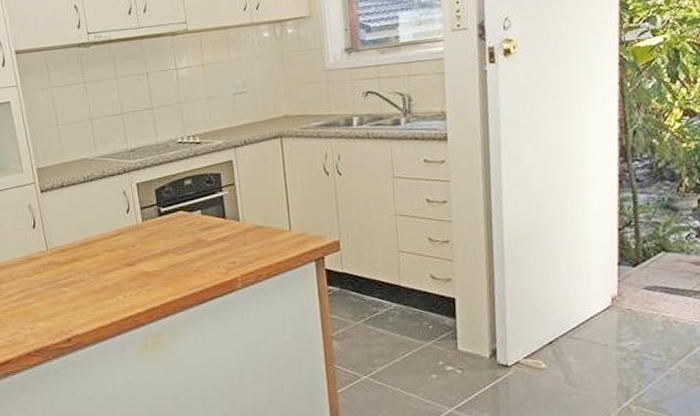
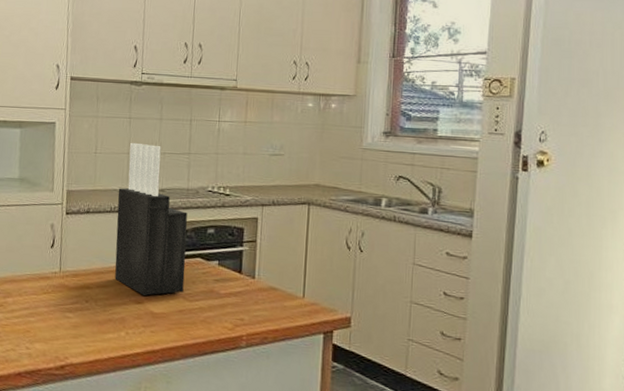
knife block: none [88,106,172,257] -> present [115,142,188,296]

